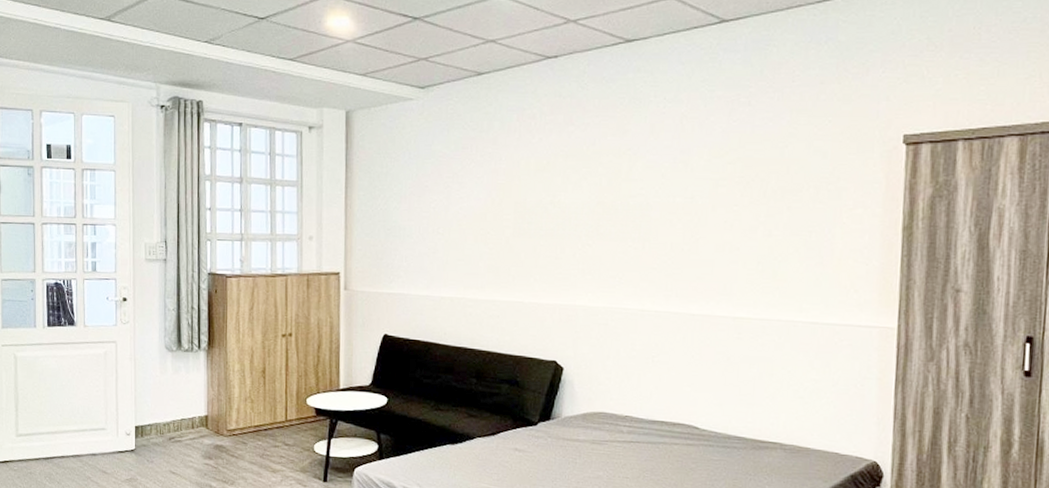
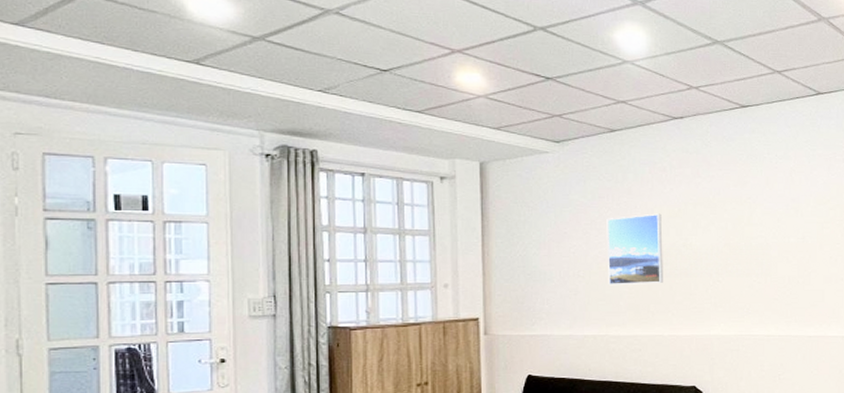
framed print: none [468,166,528,245] -> present [607,213,663,286]

